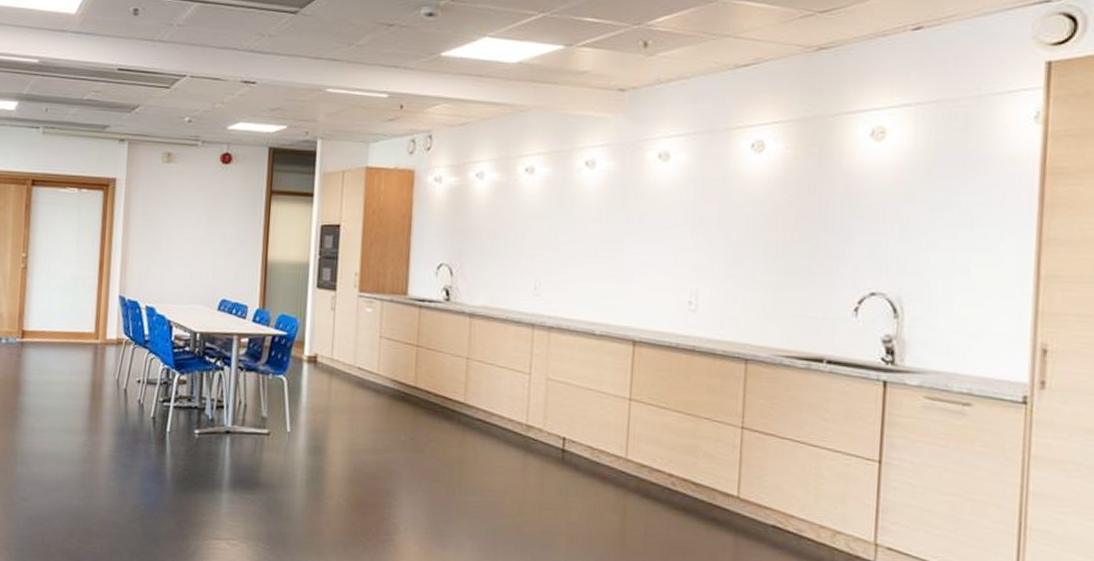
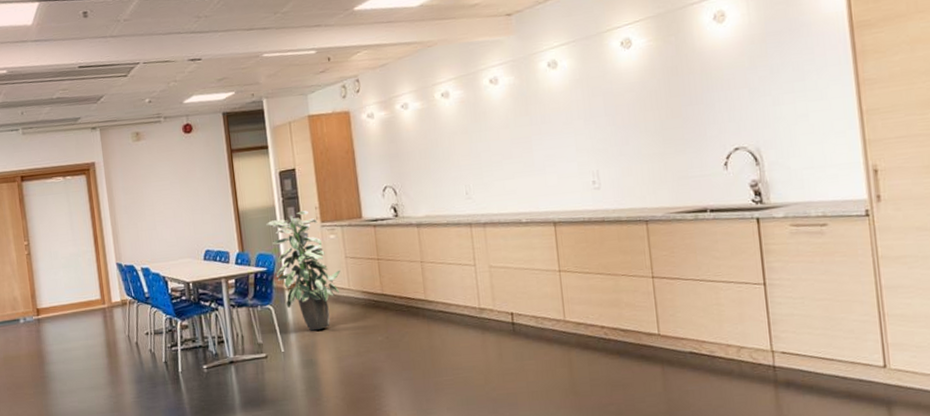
indoor plant: none [295,274,371,415] -> present [266,210,341,331]

